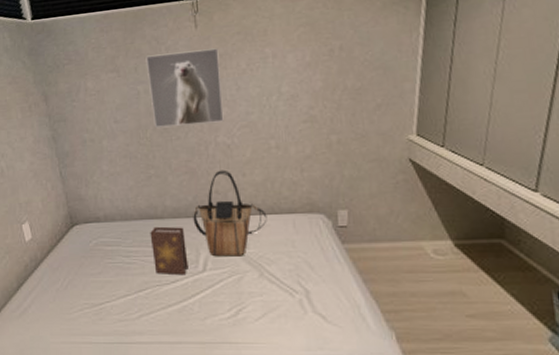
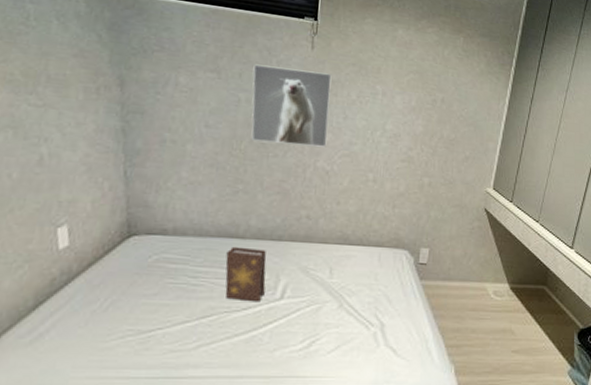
tote bag: present [193,169,267,257] -> none [278,195,355,286]

